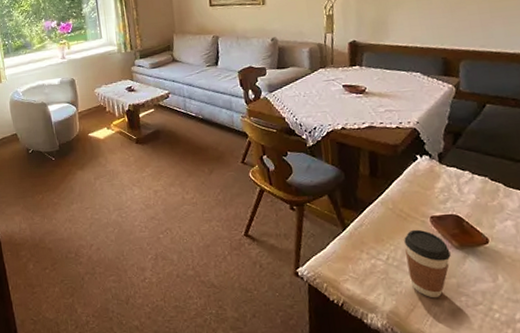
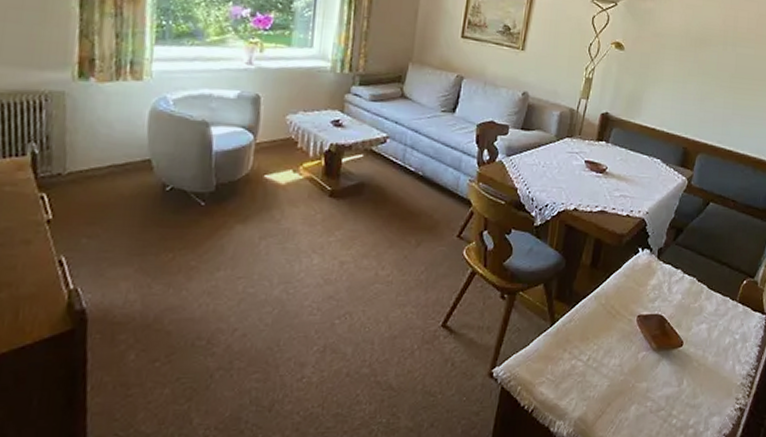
coffee cup: present [404,229,451,298] -> none [605,328,648,404]

